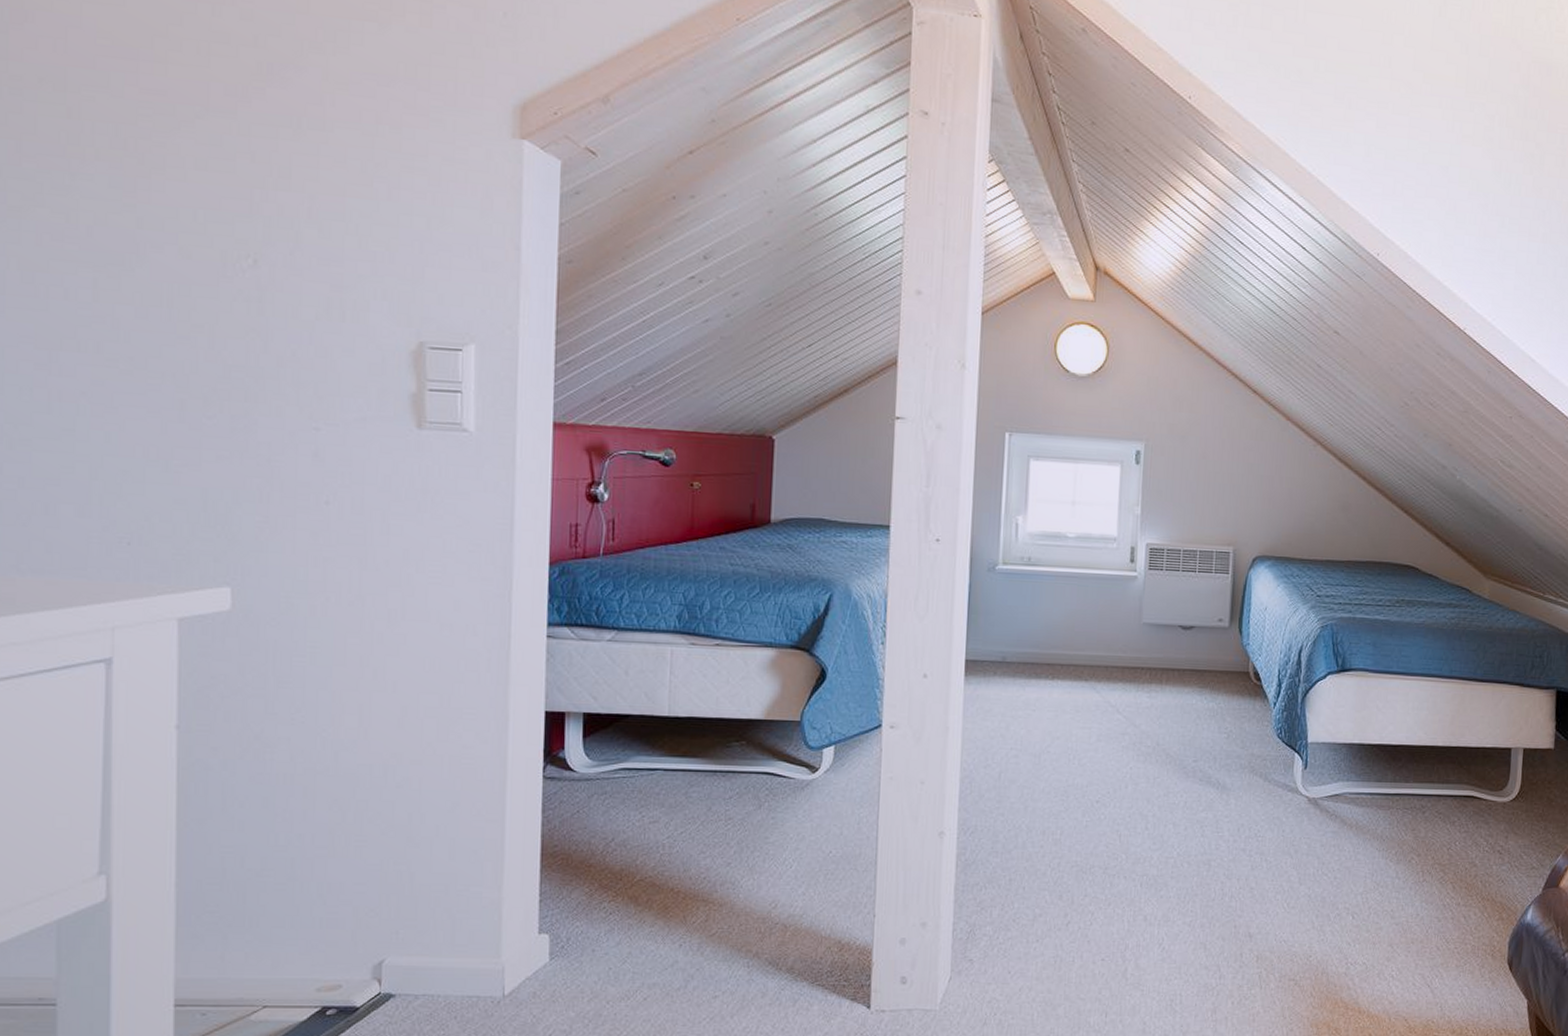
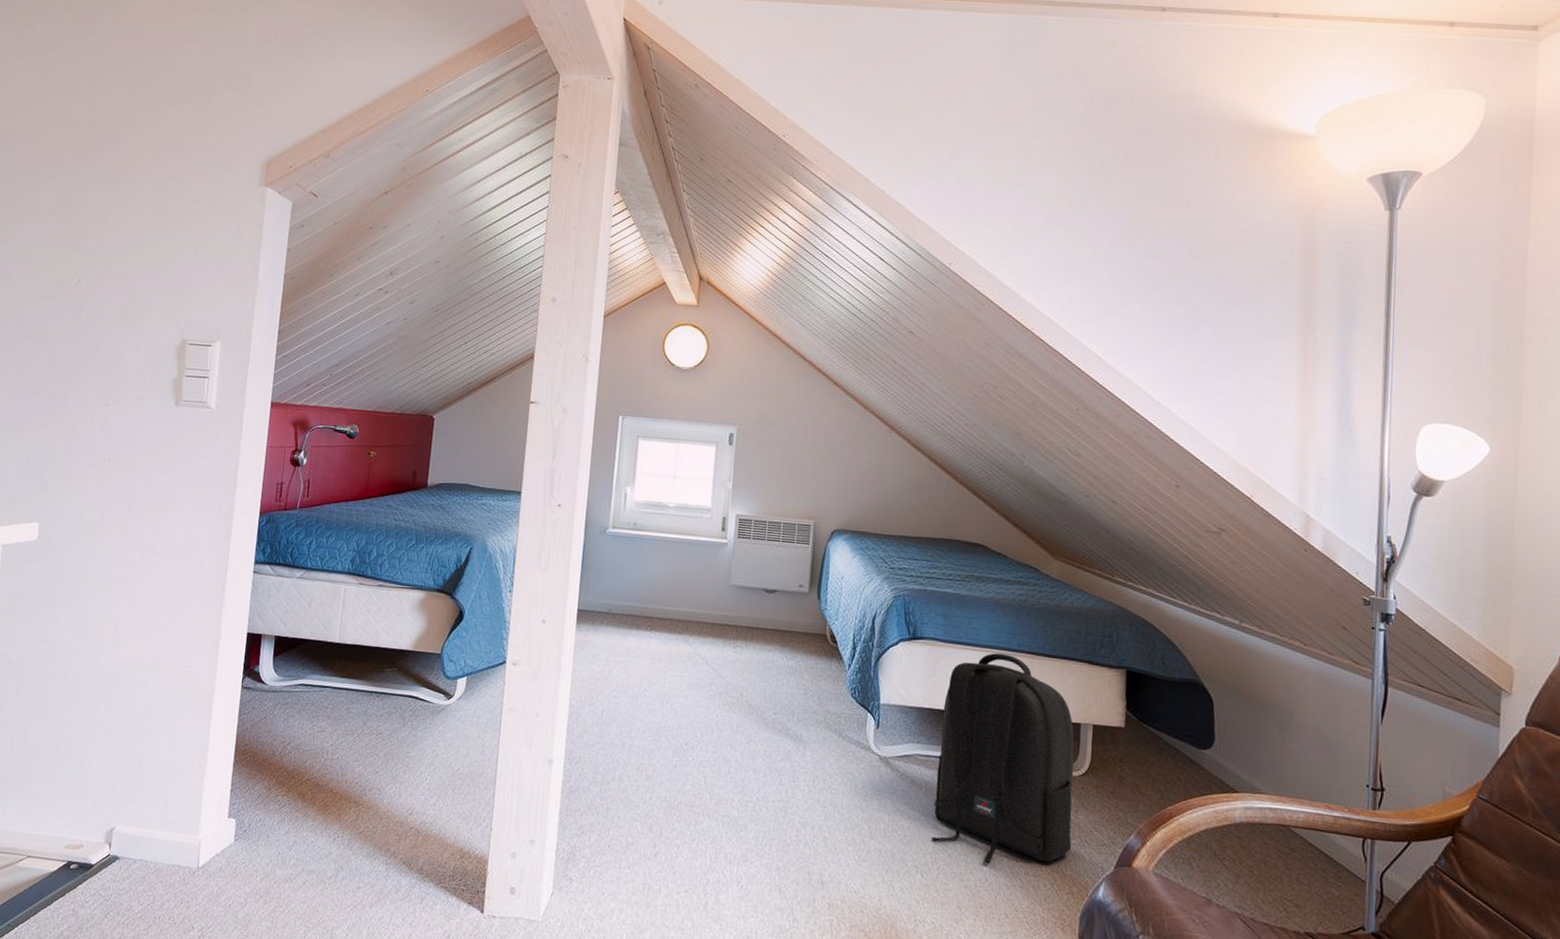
backpack: none [1362,680,1505,898] -> present [931,653,1075,864]

